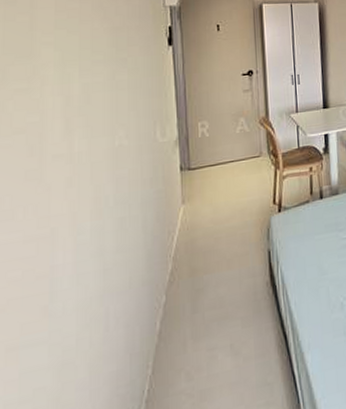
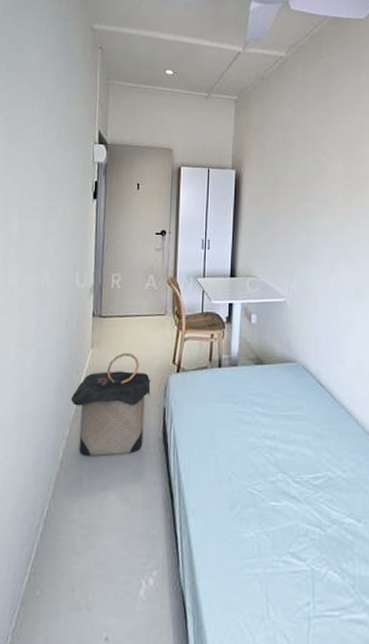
laundry hamper: none [163,201,253,321] -> present [70,352,151,457]

